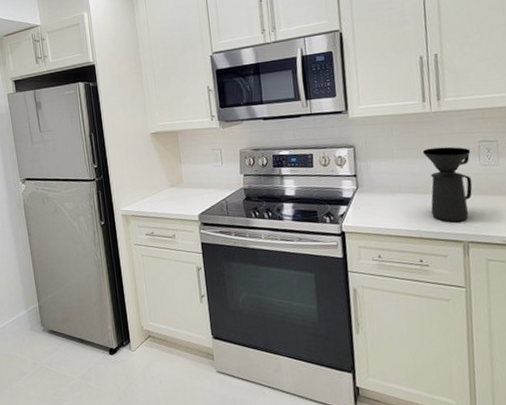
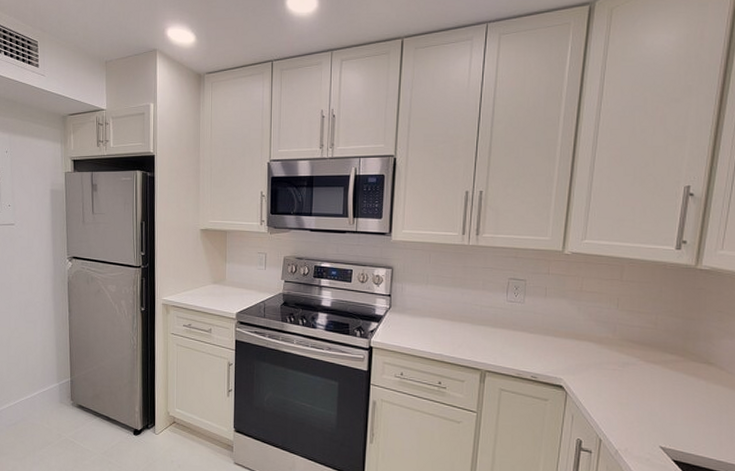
coffee maker: present [422,146,473,222] -> none [455,279,500,351]

